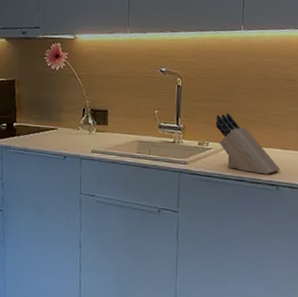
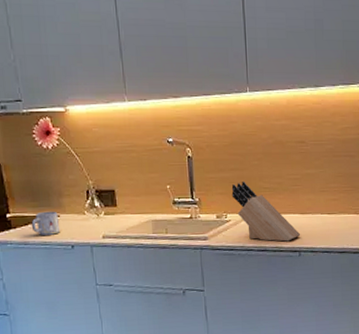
mug: none [32,123,57,145] -> present [31,211,61,235]

